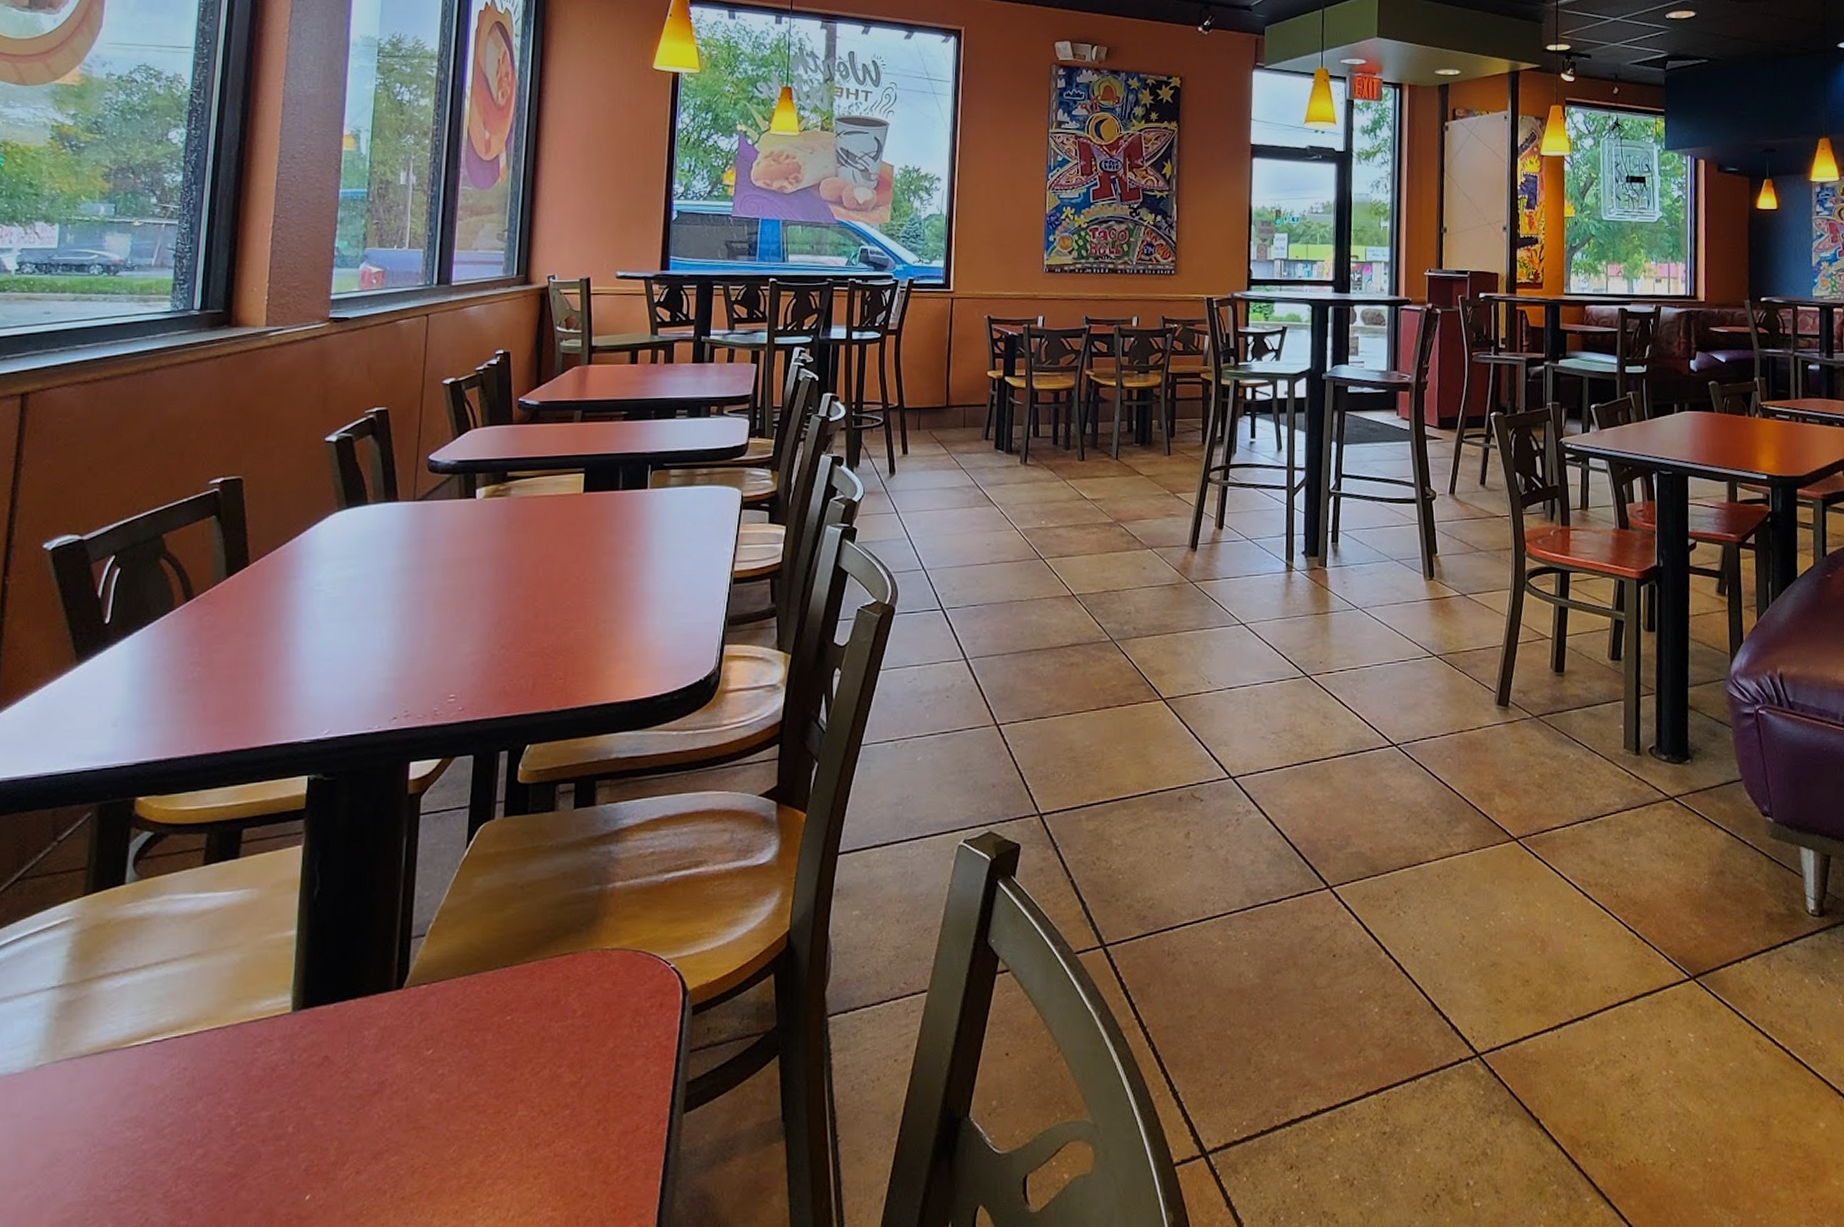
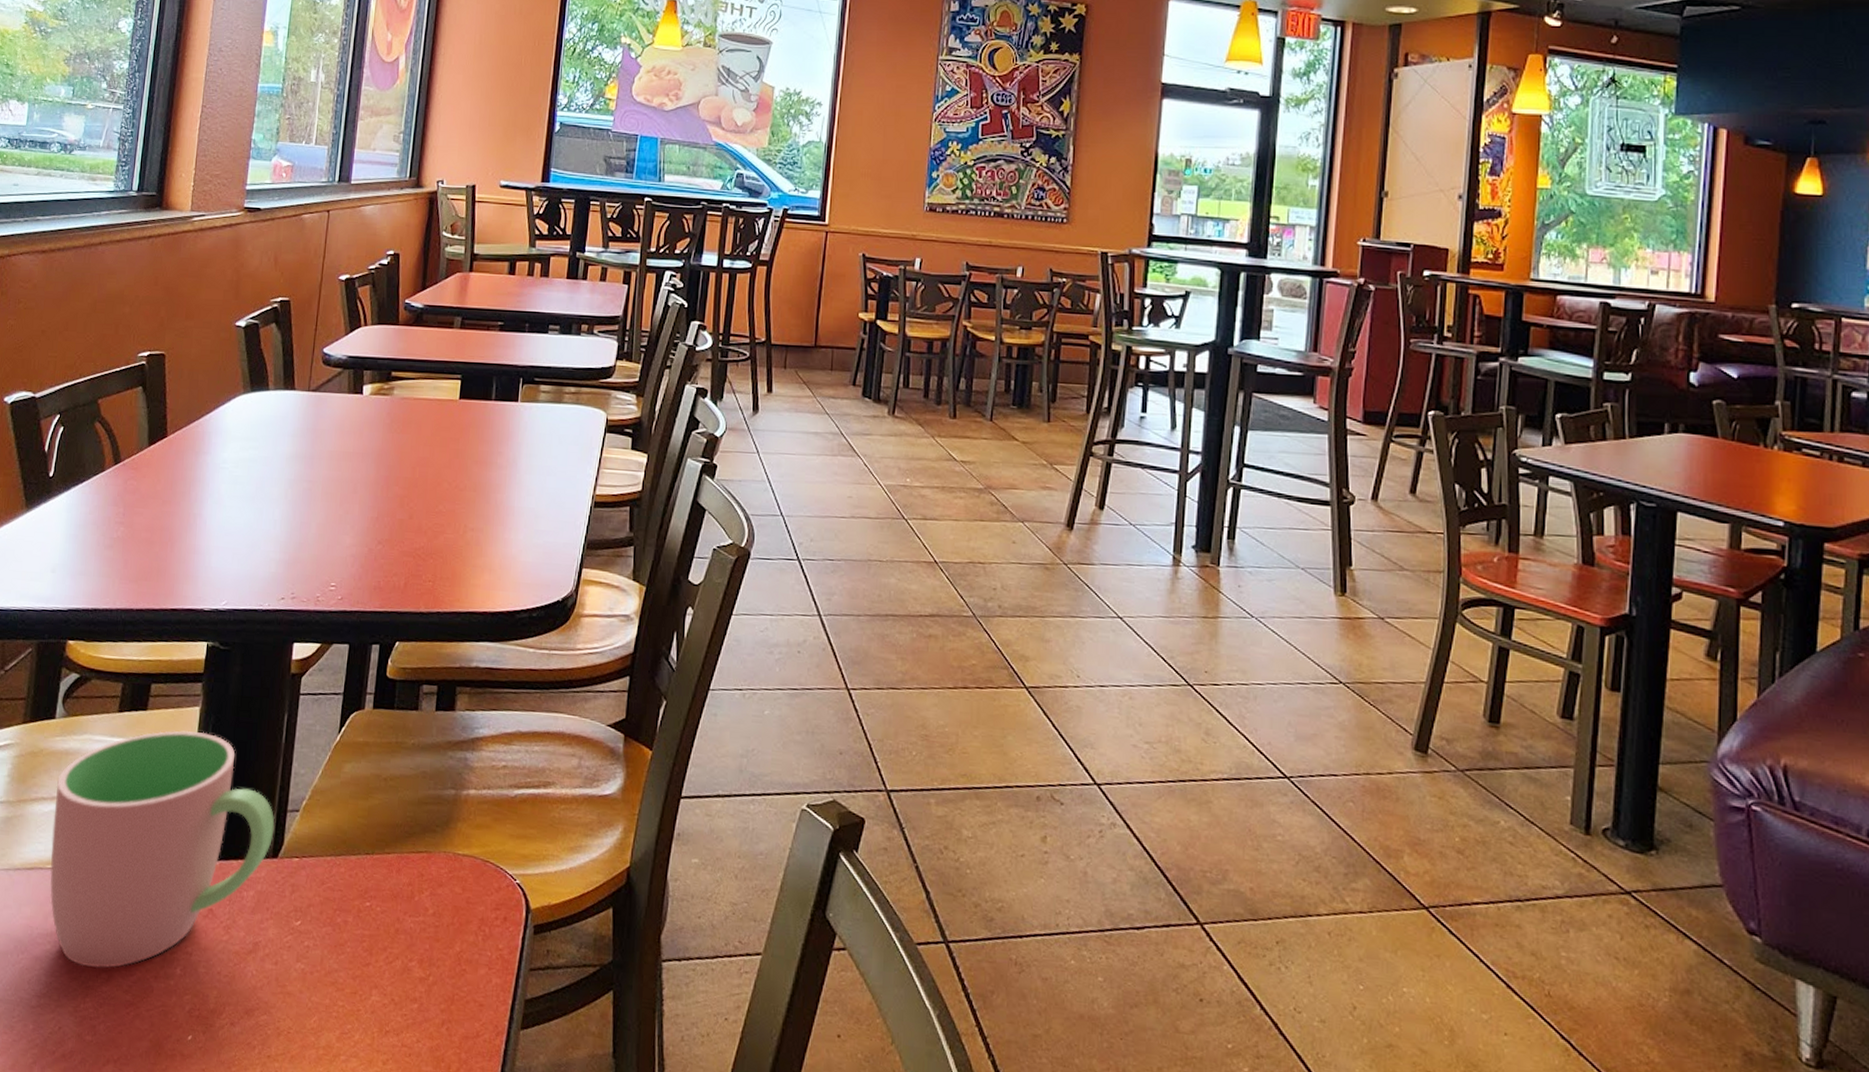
cup: none [125,870,398,1147] -> present [50,730,275,969]

